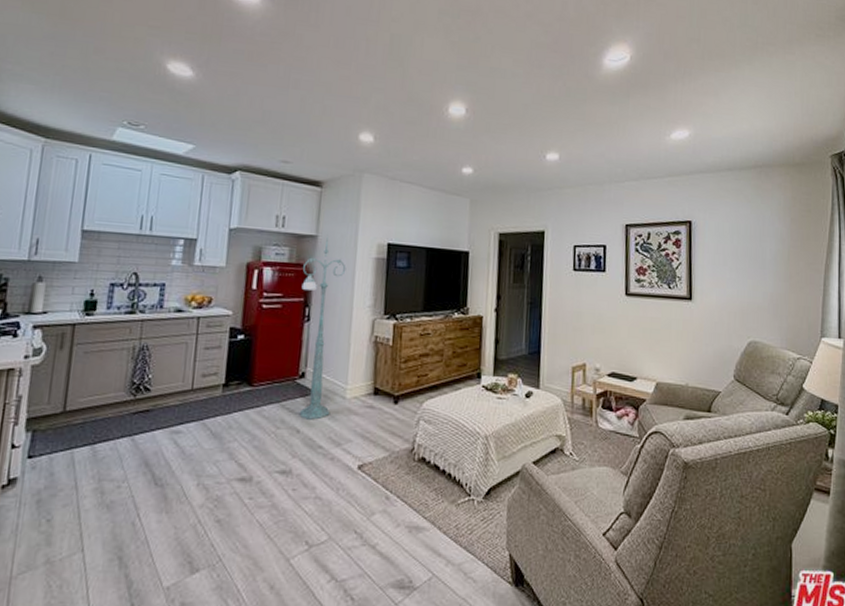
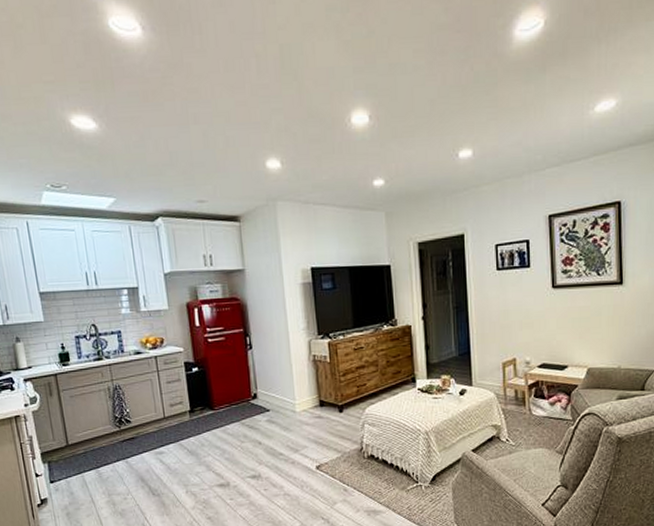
floor lamp: present [299,236,346,420] -> none [236,268,285,433]

